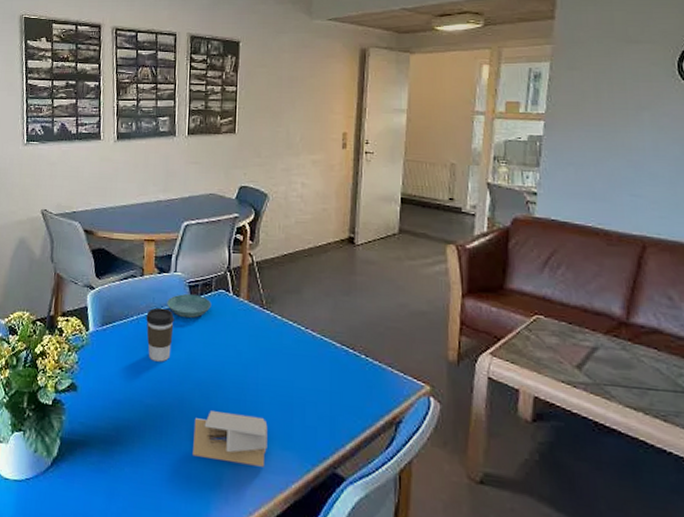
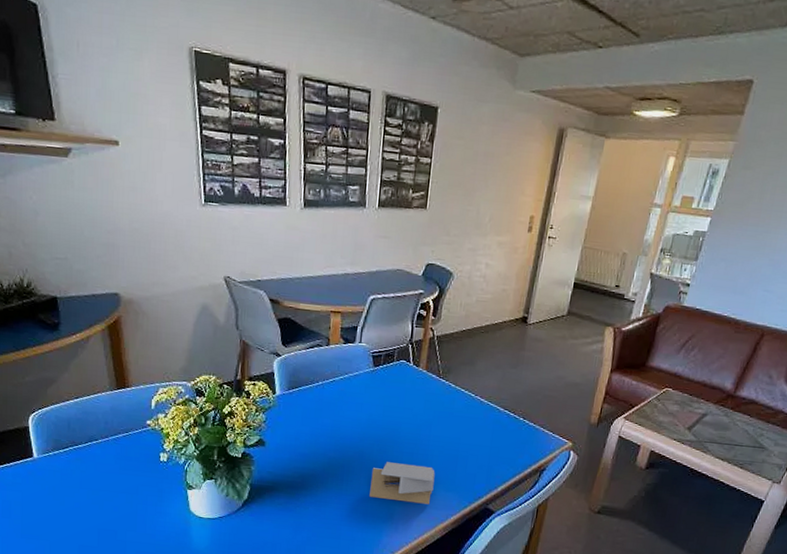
coffee cup: present [146,307,174,362] -> none [331,374,358,422]
saucer: present [167,294,212,318] -> none [351,363,393,384]

